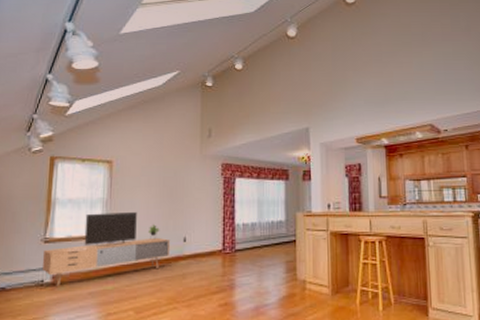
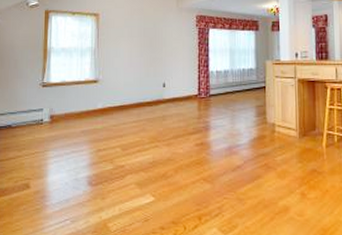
media console: present [41,212,171,286] -> none [41,60,152,125]

